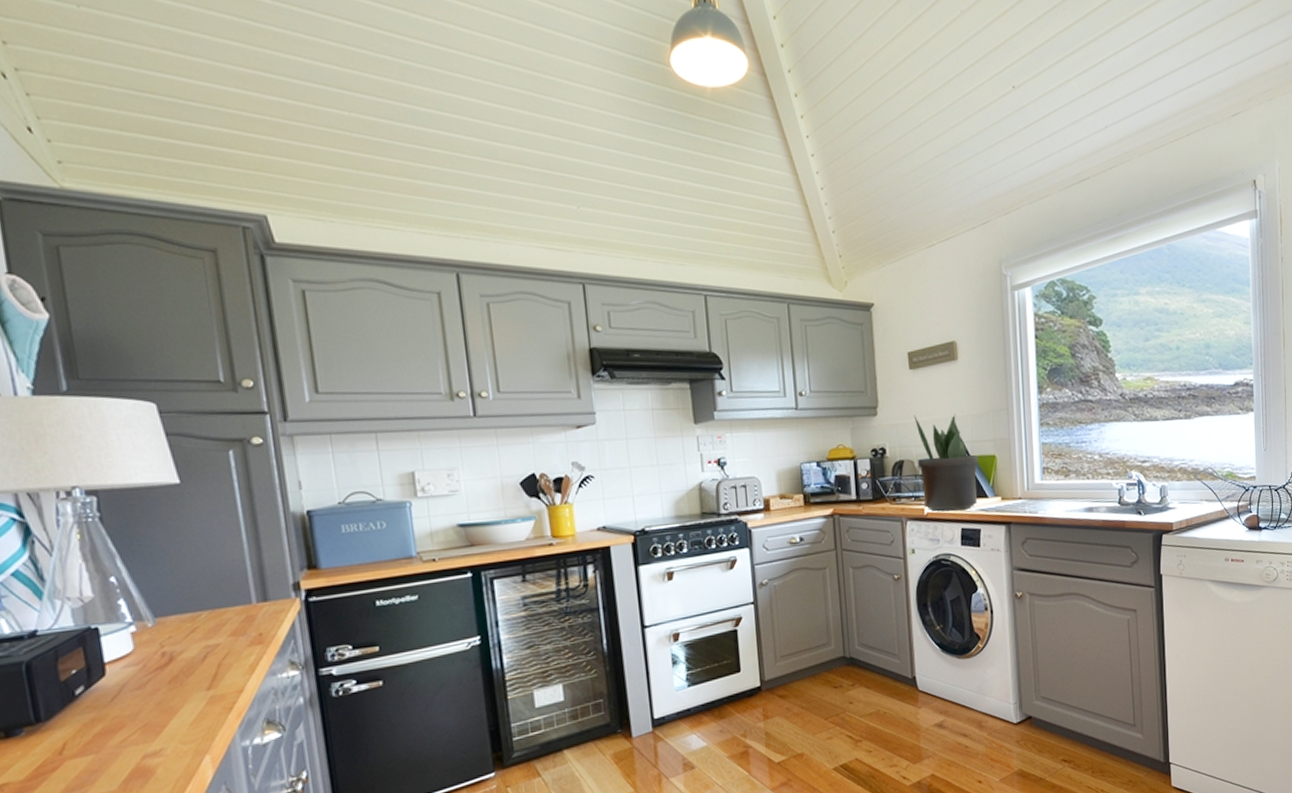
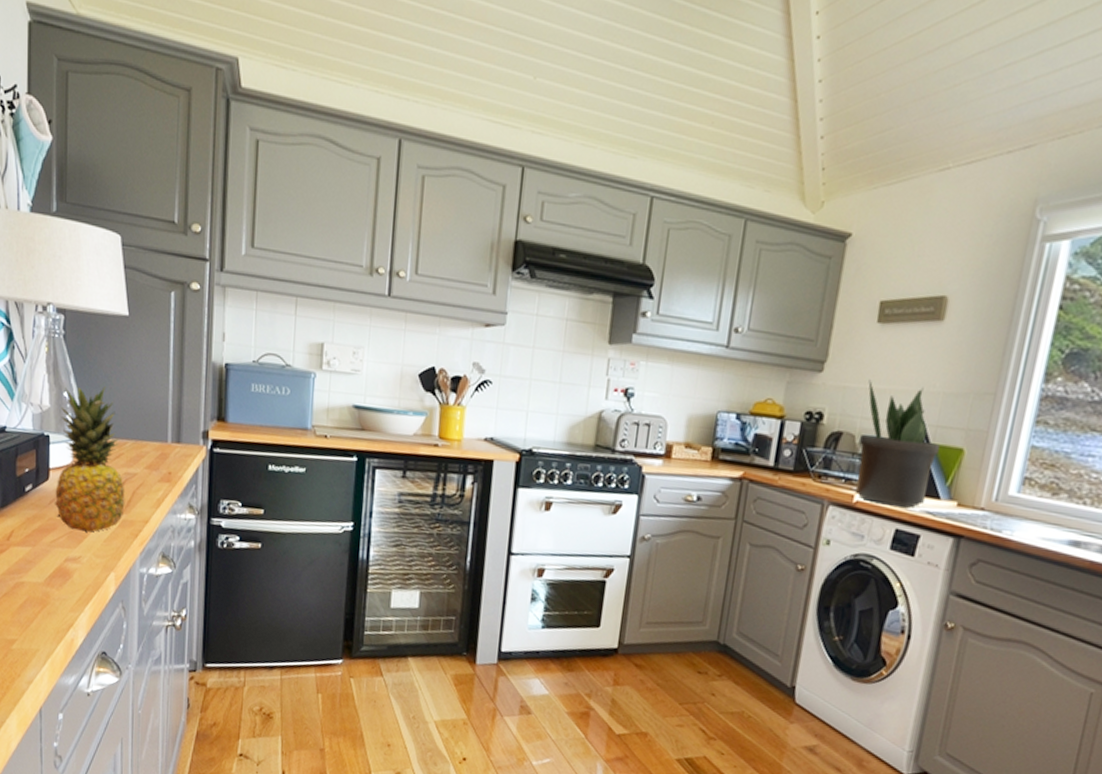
fruit: none [109,561,211,722] -> present [54,386,125,532]

